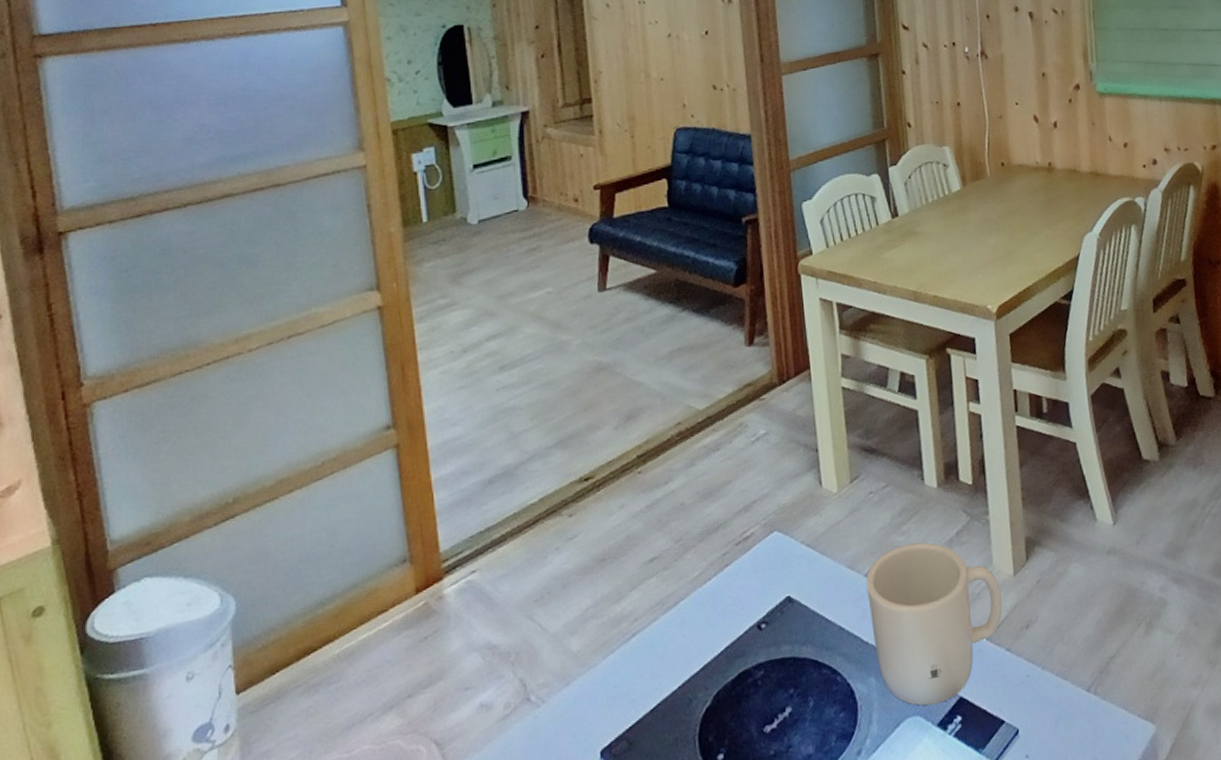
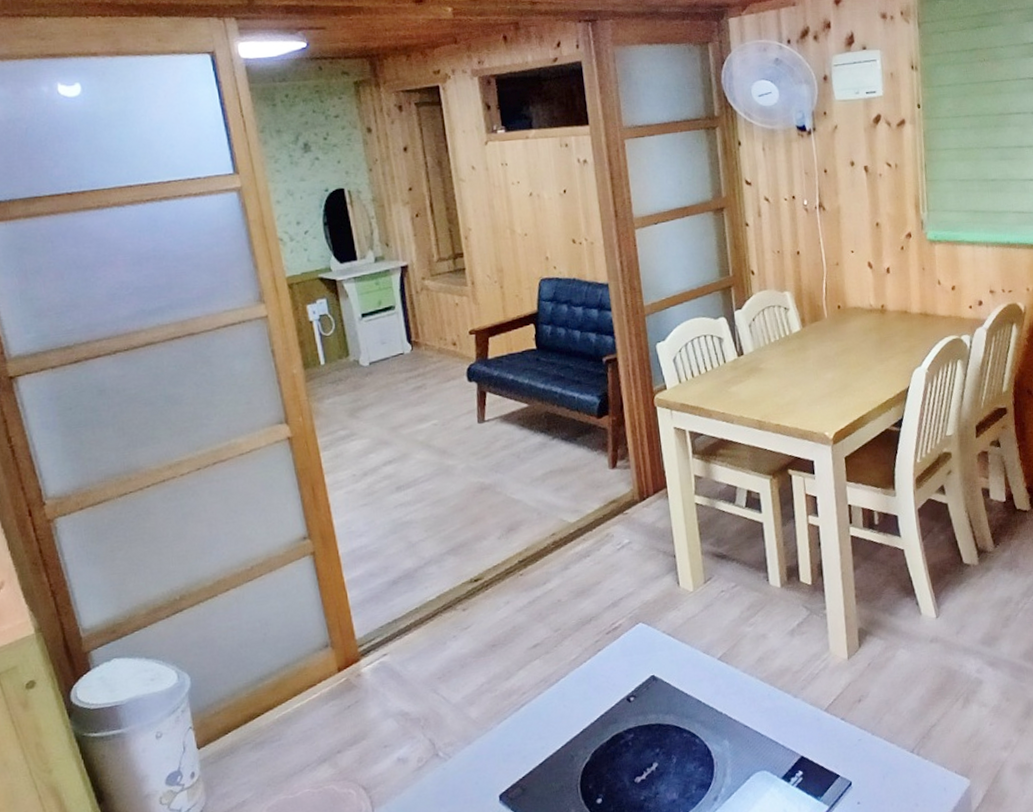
mug: present [866,542,1003,706] -> none [719,632,838,763]

